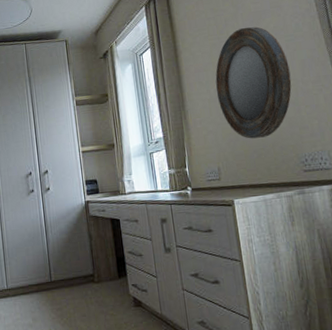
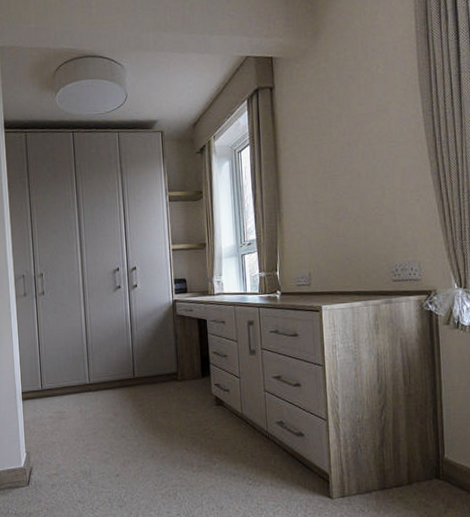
home mirror: present [215,26,292,139] -> none [313,129,390,246]

